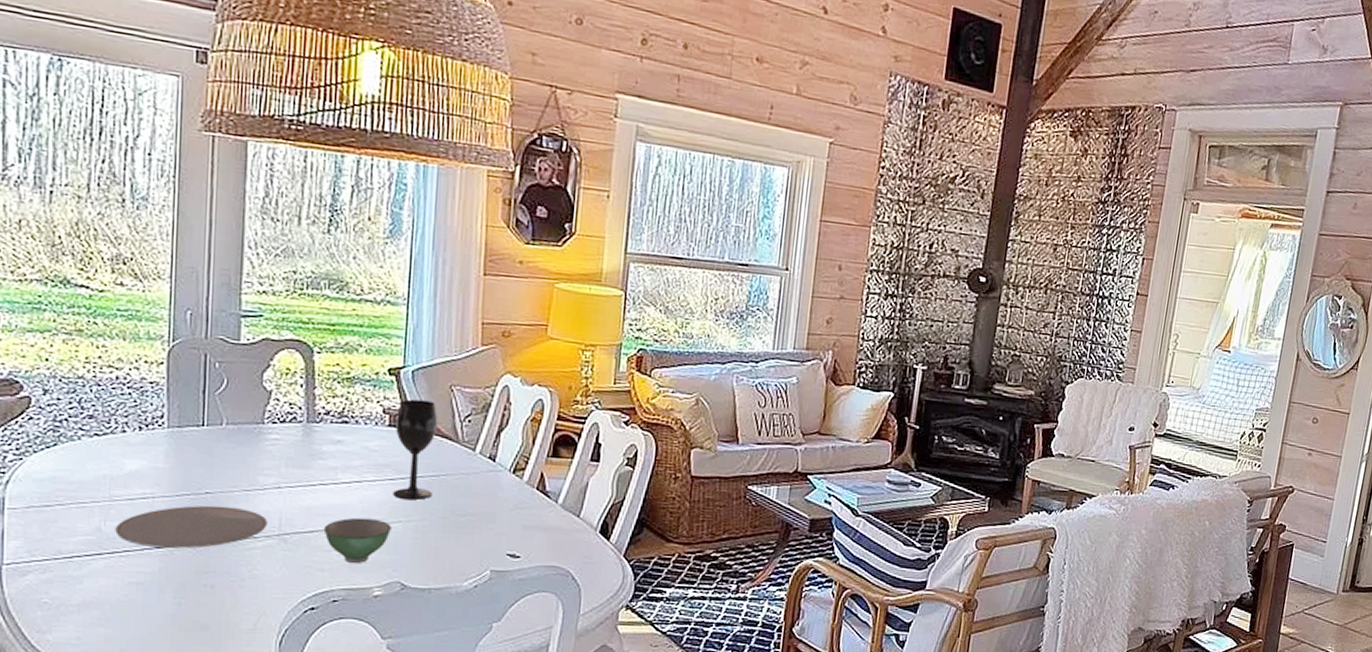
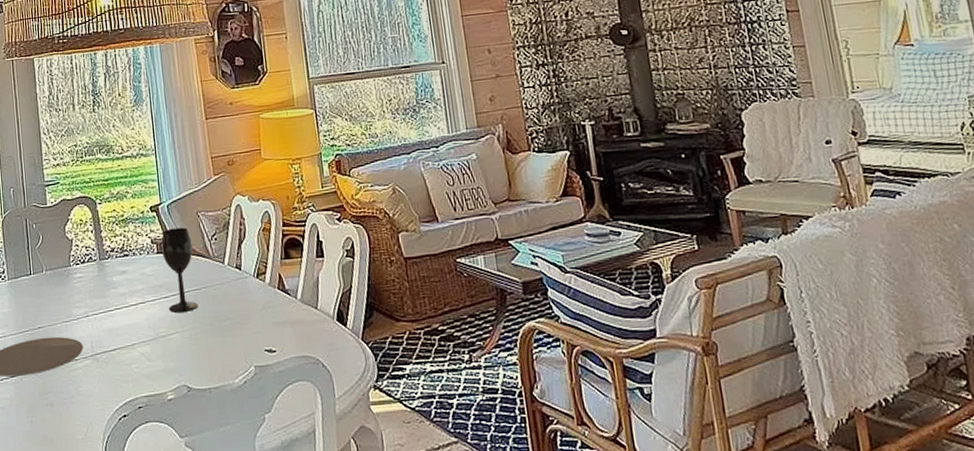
bowl: present [323,517,391,563] -> none [123,332,173,373]

